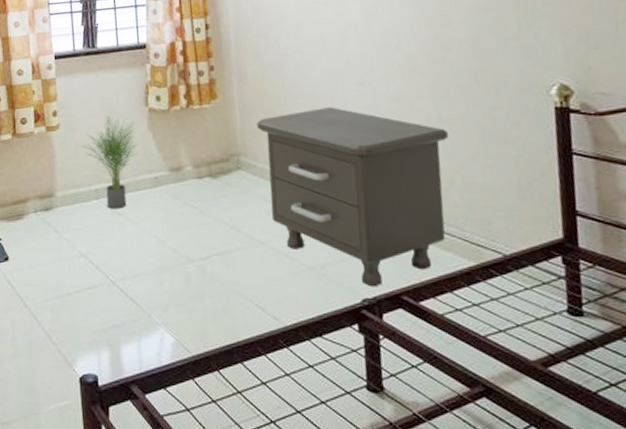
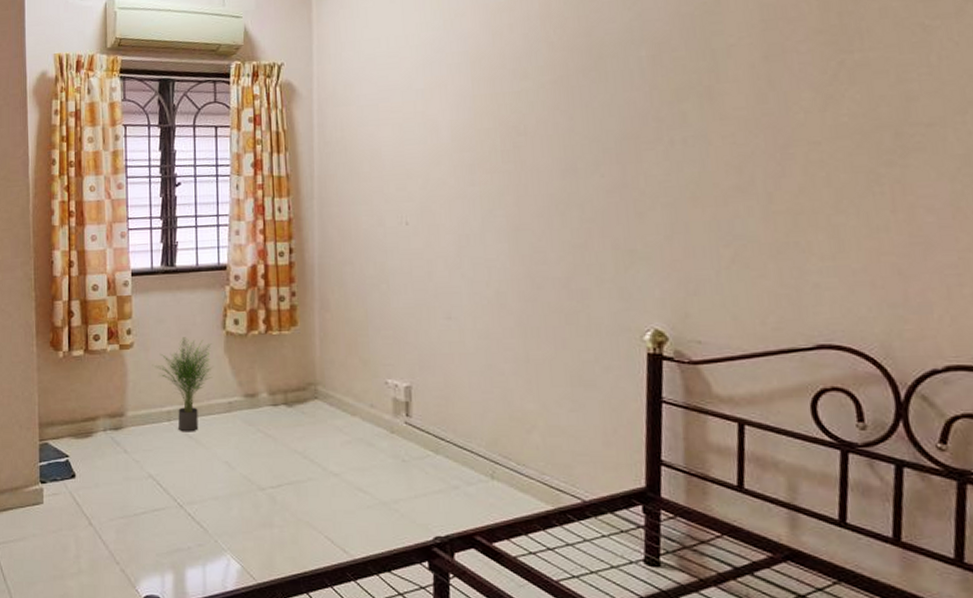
nightstand: present [257,107,448,286] -> none [337,340,534,524]

